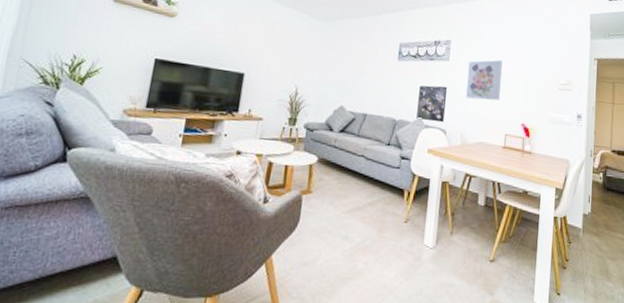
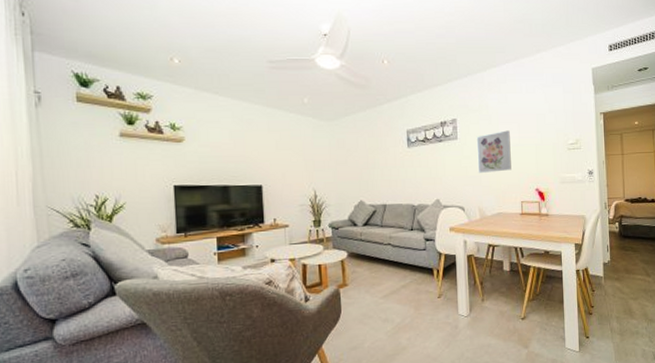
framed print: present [416,85,447,123] -> none [433,165,462,202]

